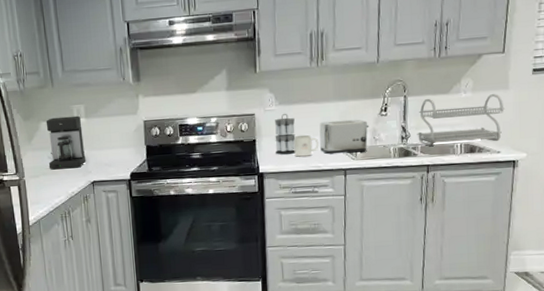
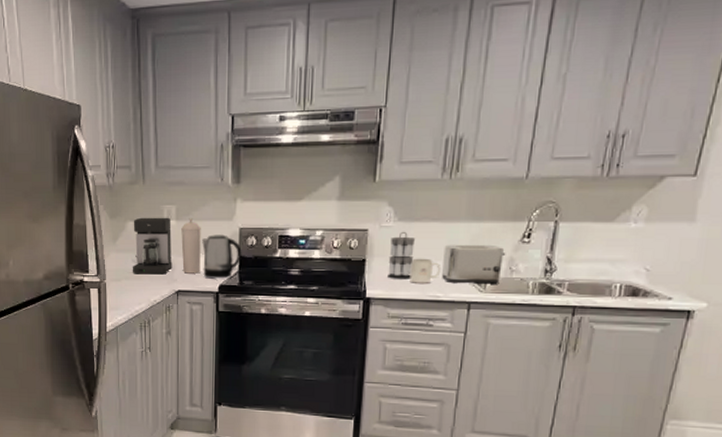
canister: none [91,115,112,165] -> present [181,218,201,274]
kettle: none [111,127,148,168] -> present [202,234,242,279]
dish rack: present [417,94,505,146] -> none [565,226,686,286]

